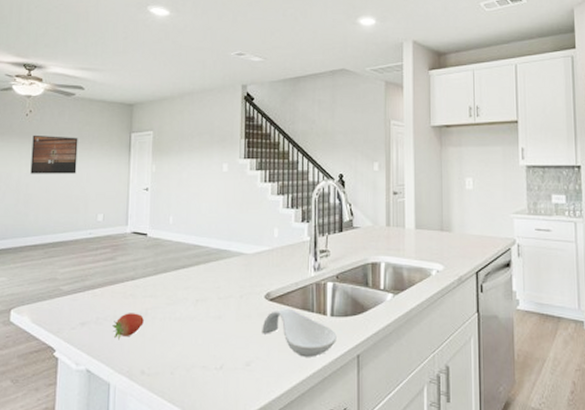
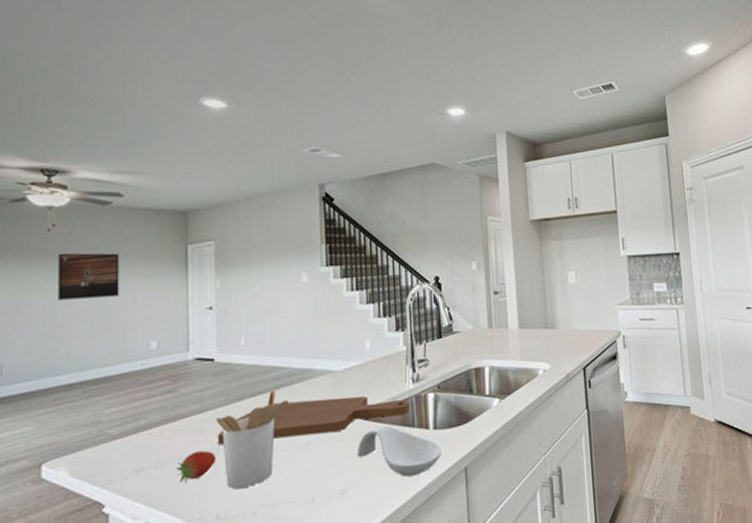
utensil holder: none [146,266,206,349] -> present [217,390,289,489]
cutting board: none [146,278,310,309] -> present [217,396,410,444]

